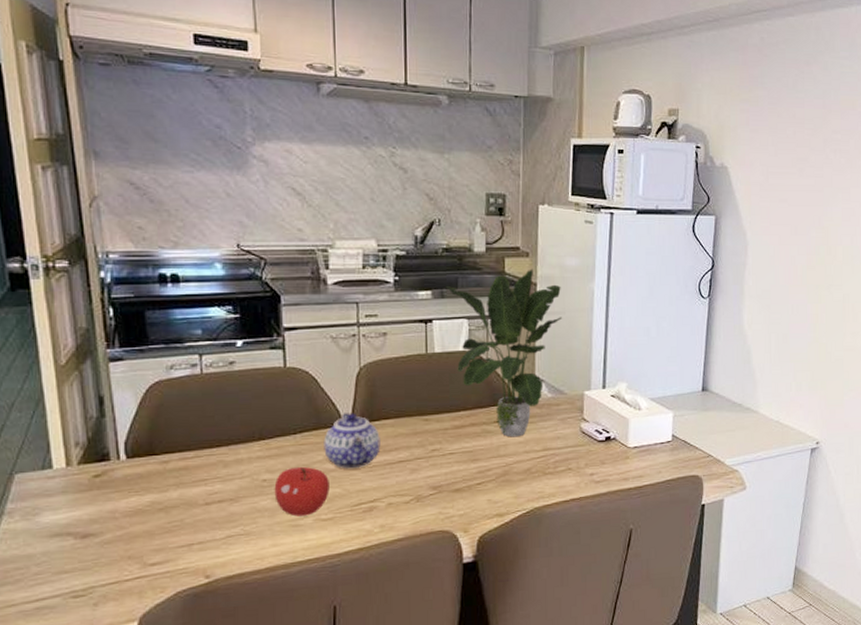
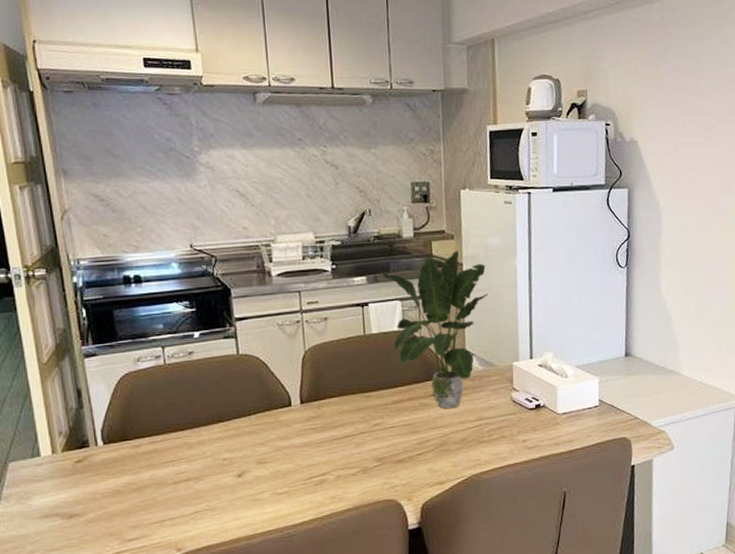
fruit: present [274,466,330,517] -> none [234,445,284,492]
teapot: present [323,413,381,469] -> none [276,393,327,446]

